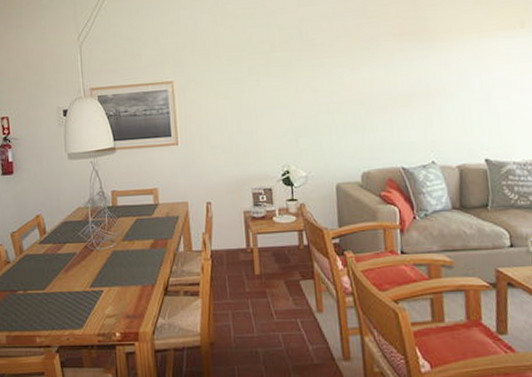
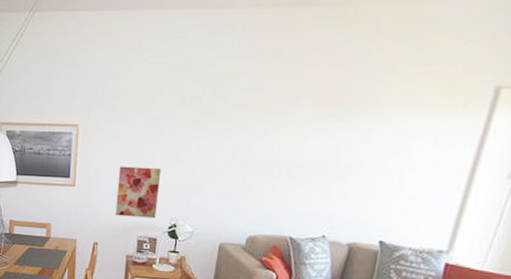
wall art: none [221,115,267,170] -> present [115,166,162,219]

